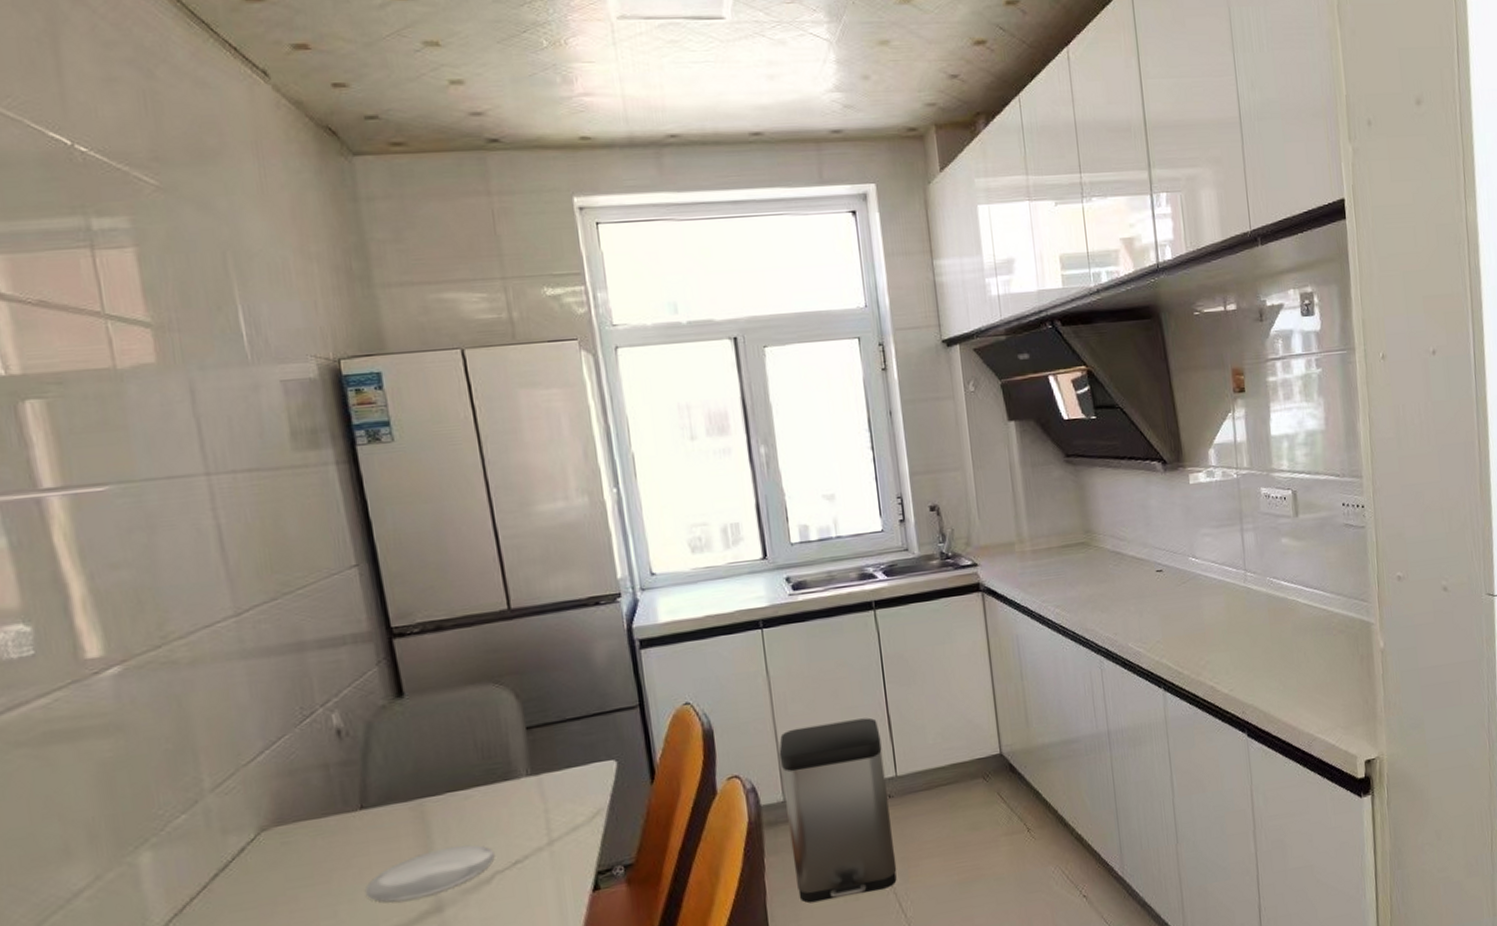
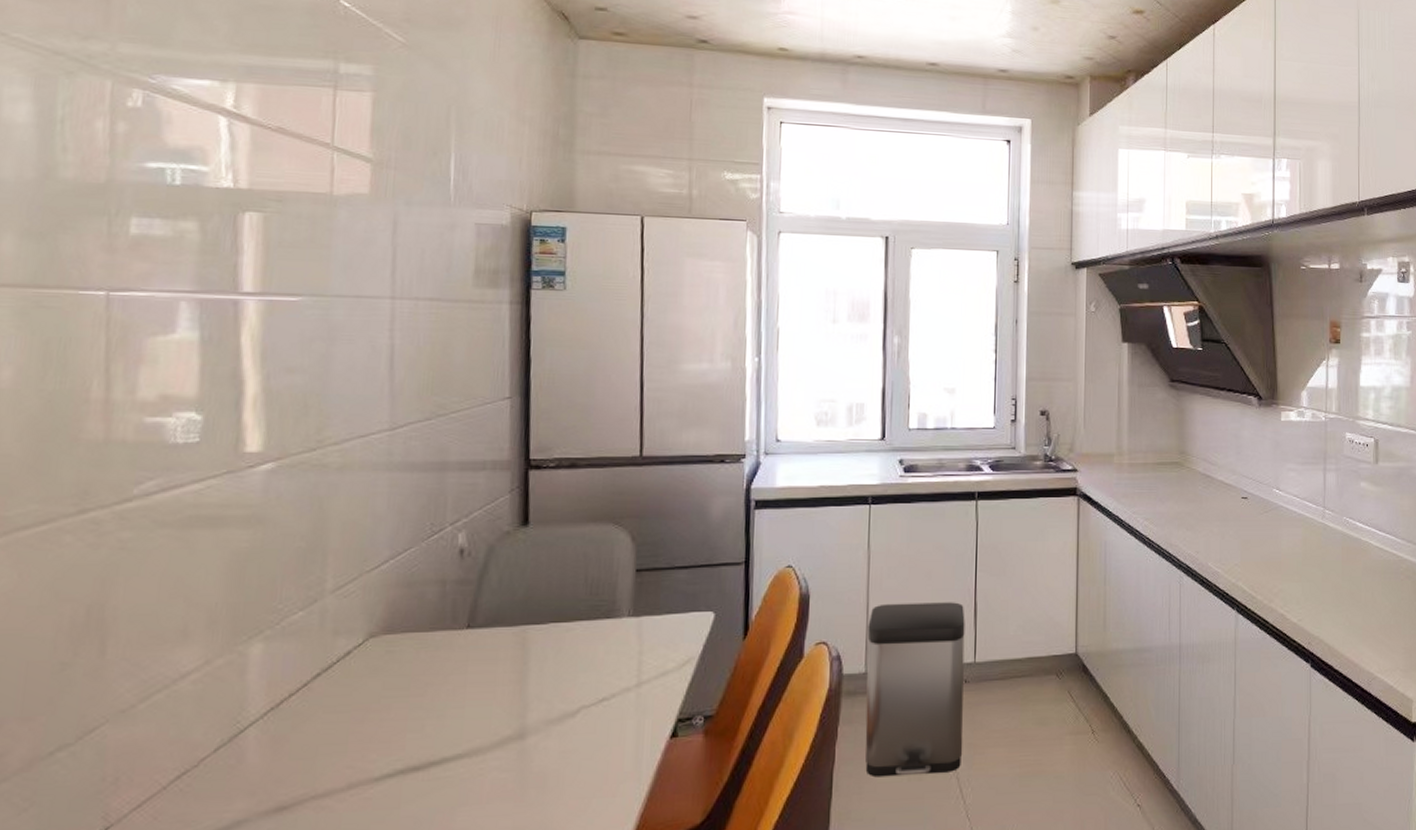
plate: present [364,844,495,904] -> none [454,675,584,725]

